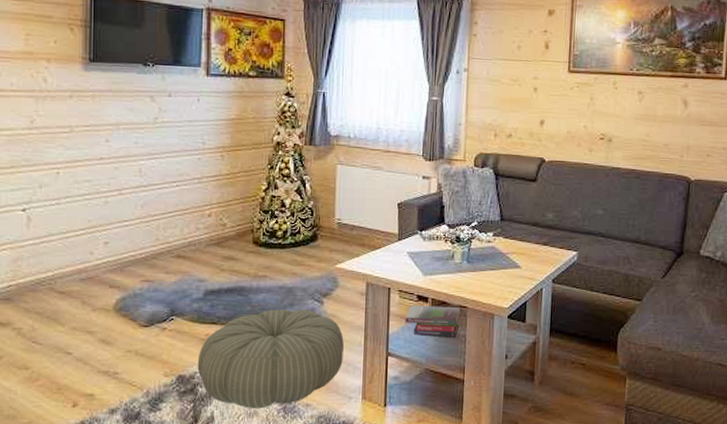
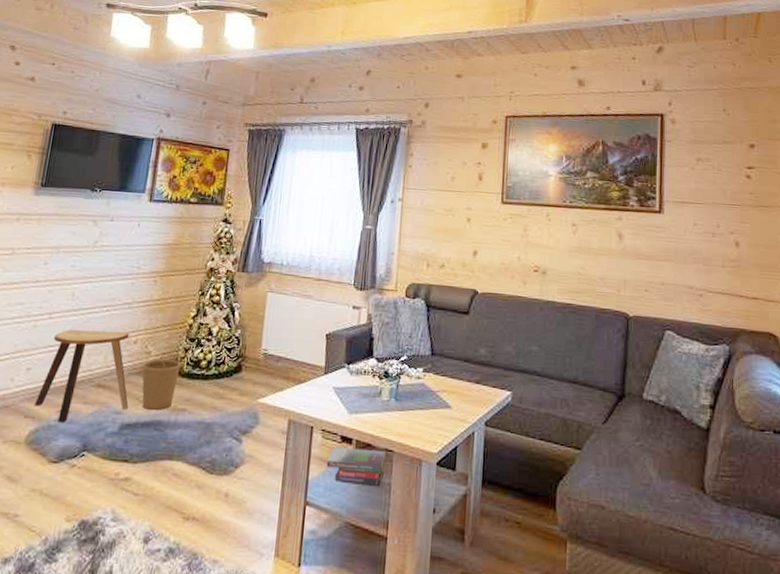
stool: none [117,204,210,291] -> present [34,329,129,422]
pouf: present [197,309,344,408] -> none [102,446,260,564]
basket: none [219,225,257,277] -> present [142,353,181,410]

